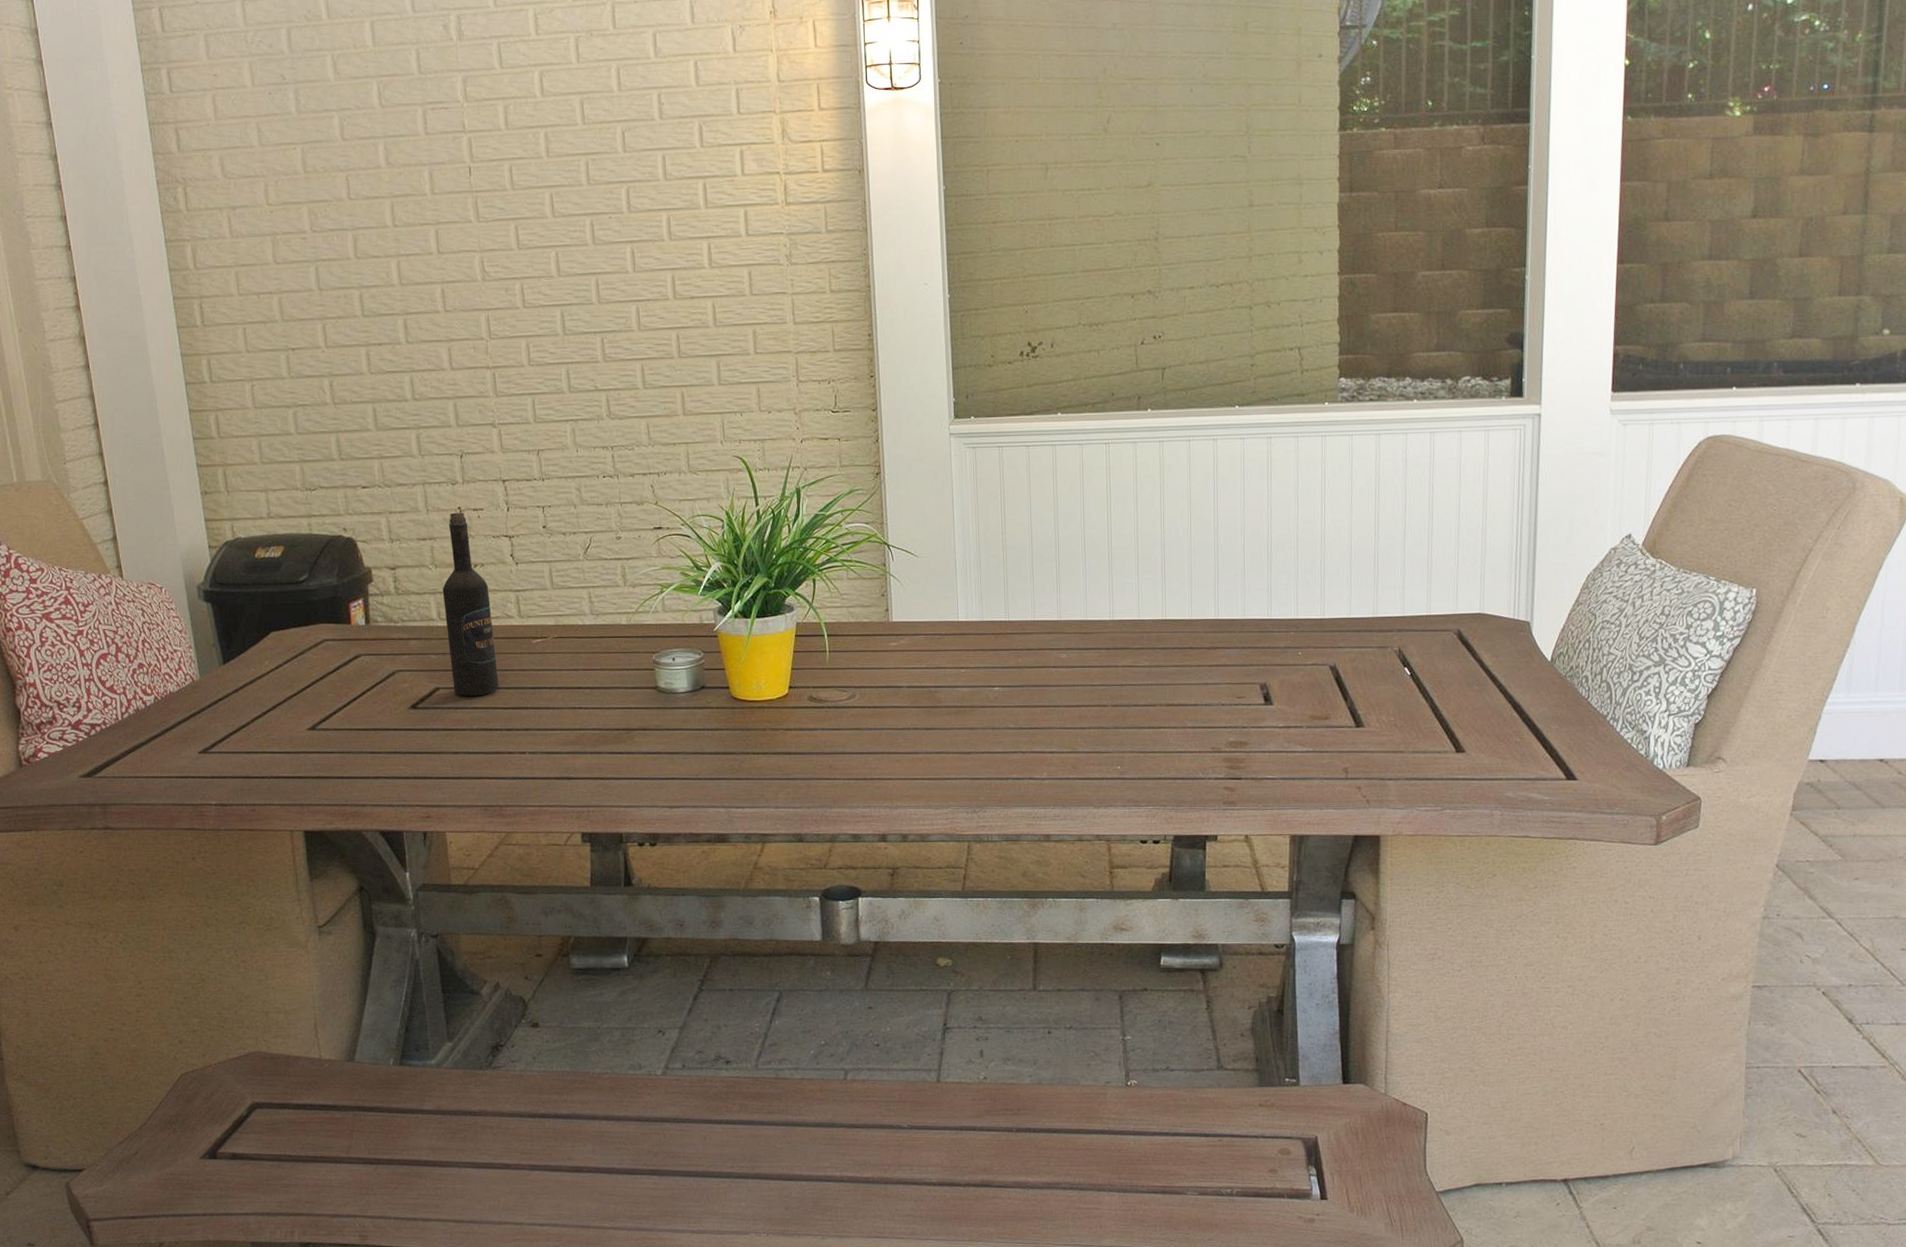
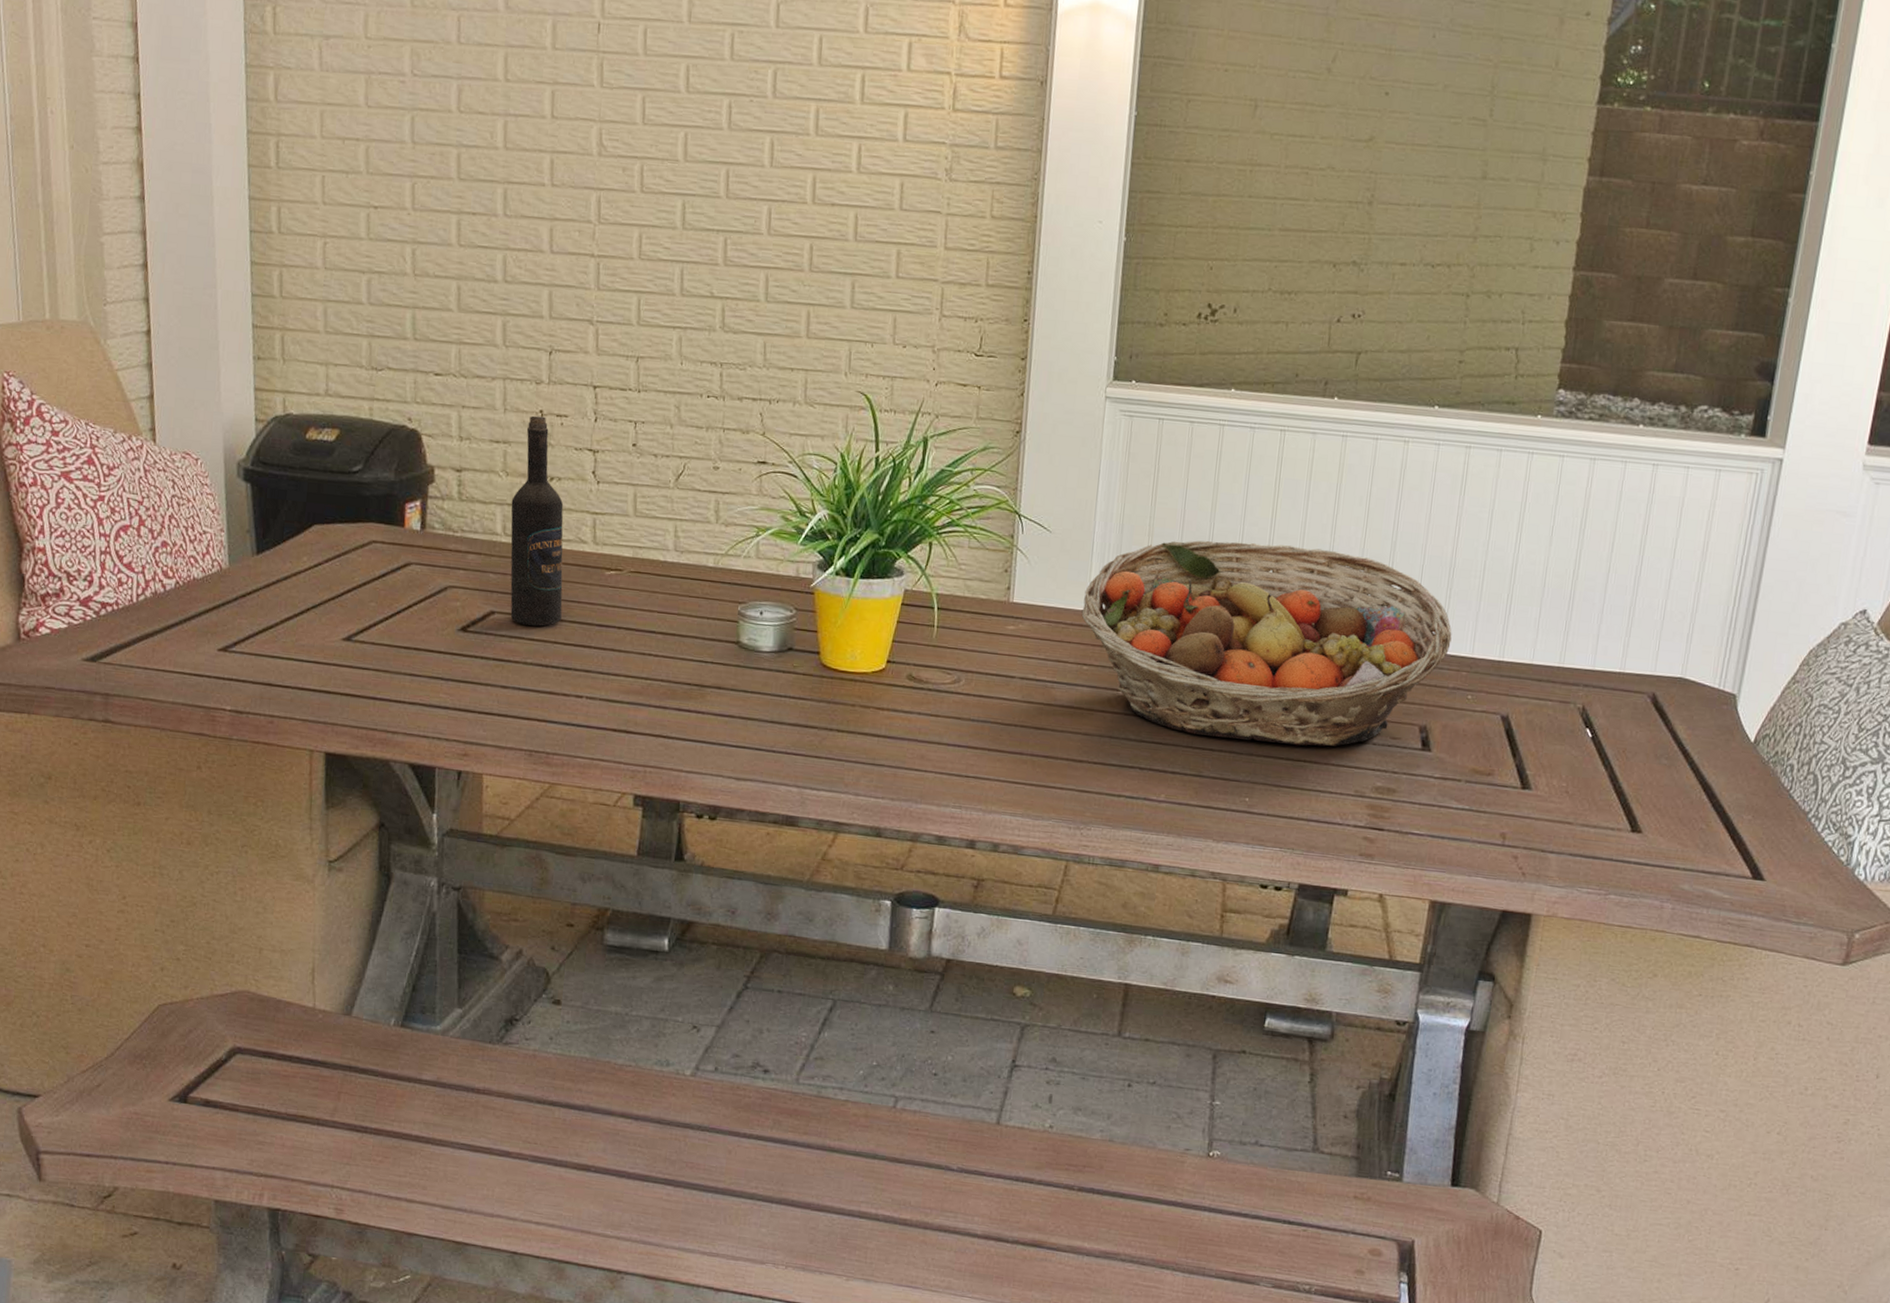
fruit basket: none [953,541,1277,716] -> present [1081,540,1452,747]

